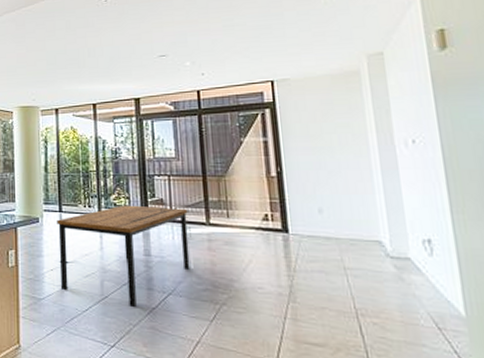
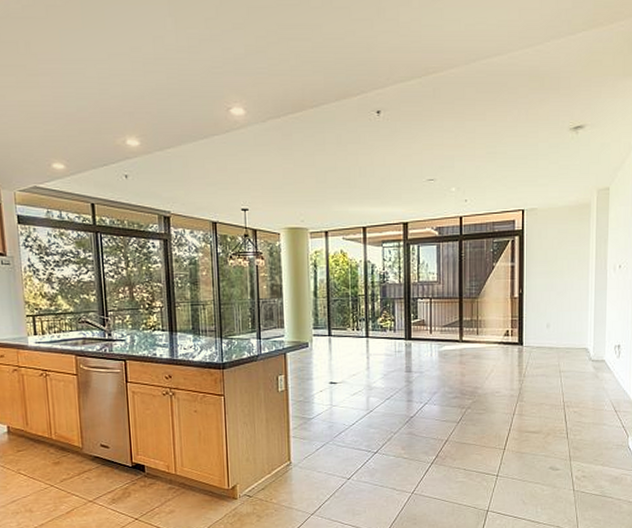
dining table: present [57,198,191,308] -> none [326,319,446,418]

